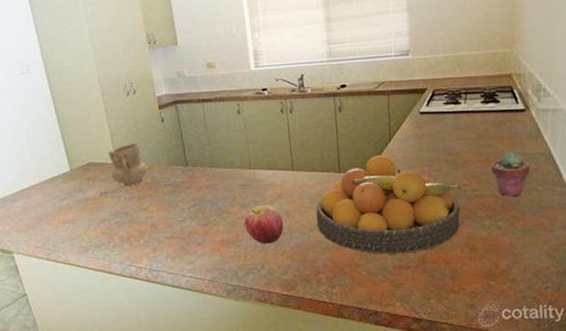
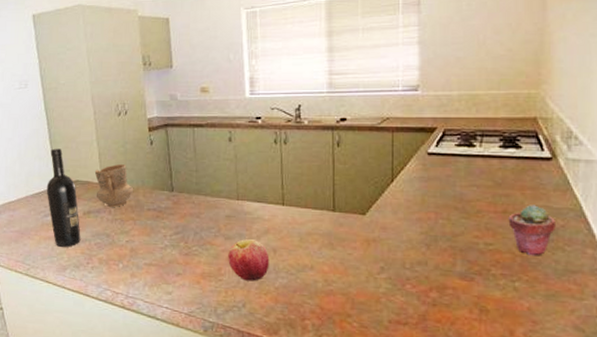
wine bottle: none [60,132,100,229] -> present [46,148,81,247]
fruit bowl: present [316,155,464,254] -> none [305,196,475,308]

